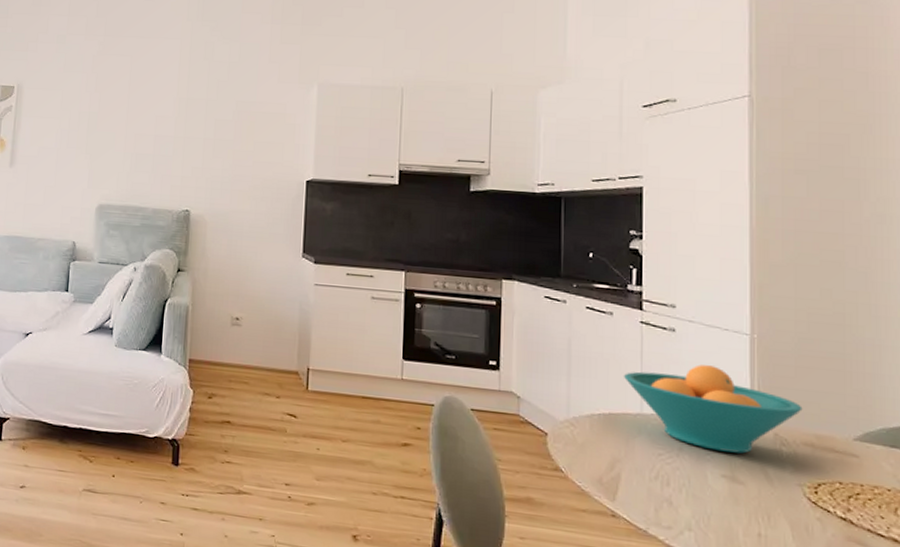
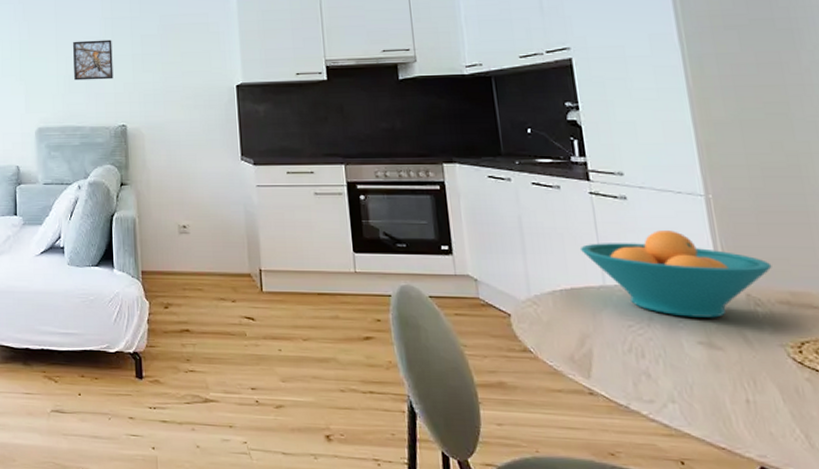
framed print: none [141,118,185,162] -> present [73,39,113,81]

